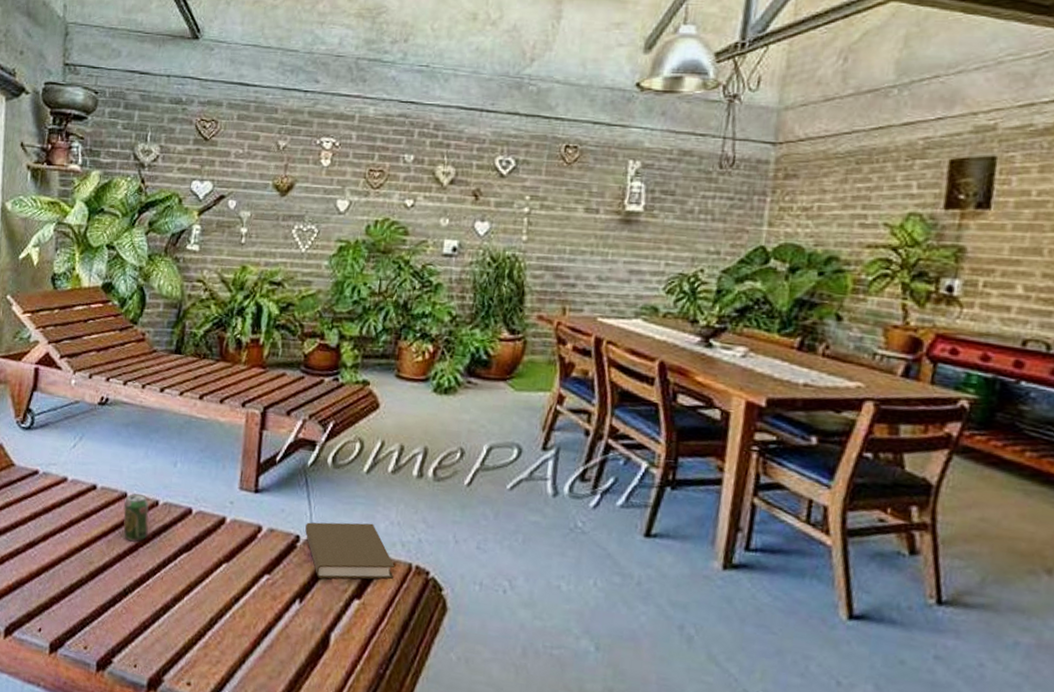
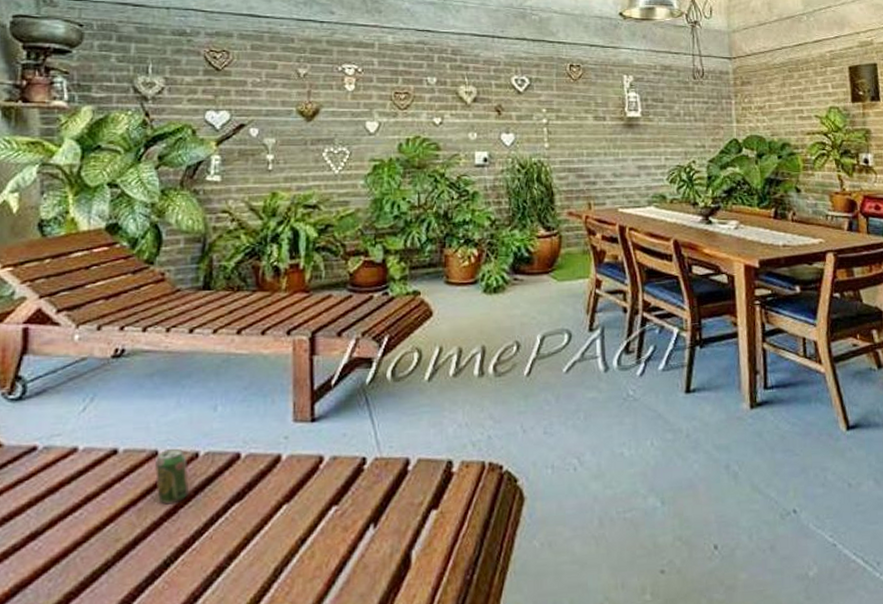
book: present [305,522,395,580] -> none [371,429,468,497]

